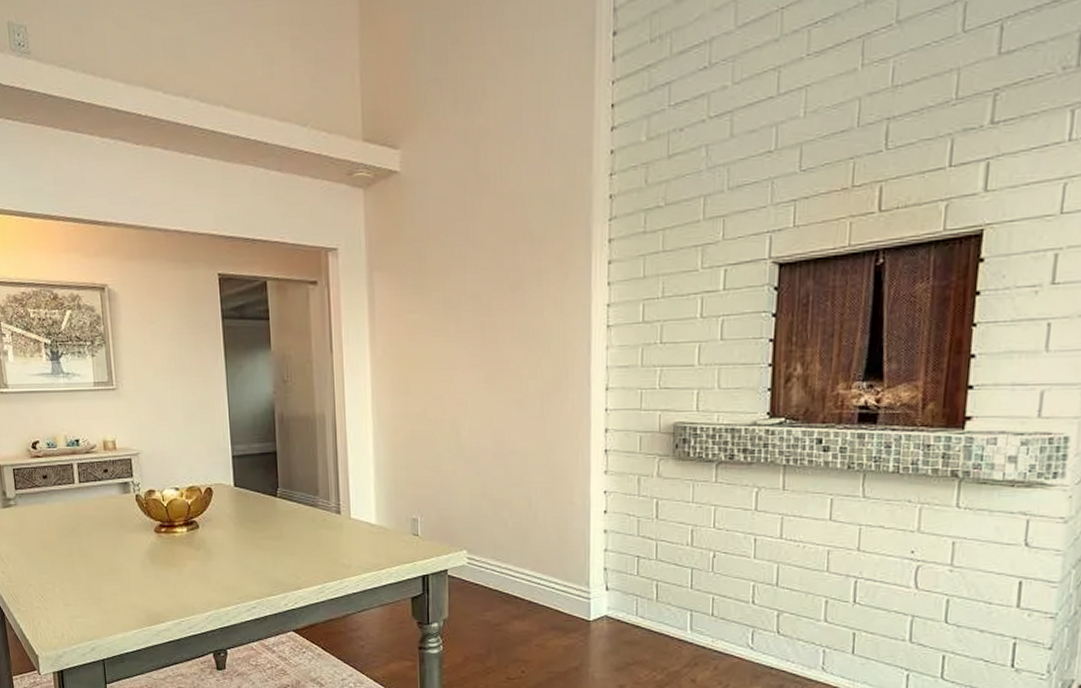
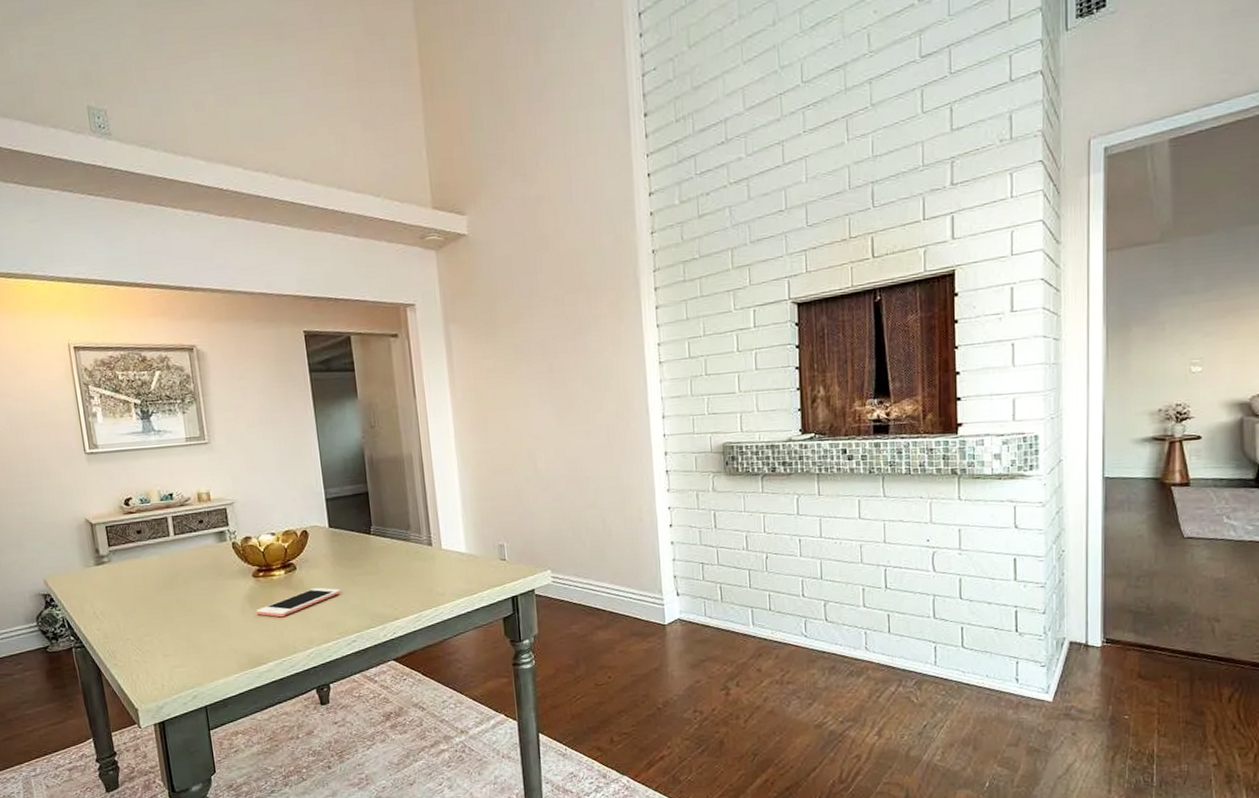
cell phone: none [156,548,243,577] -> present [256,587,341,618]

